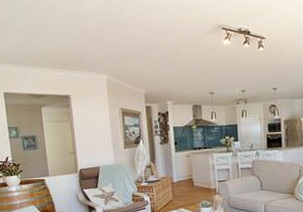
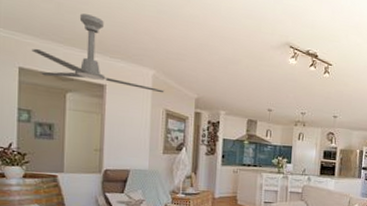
ceiling fan: none [10,36,118,97] -> present [31,13,165,93]

